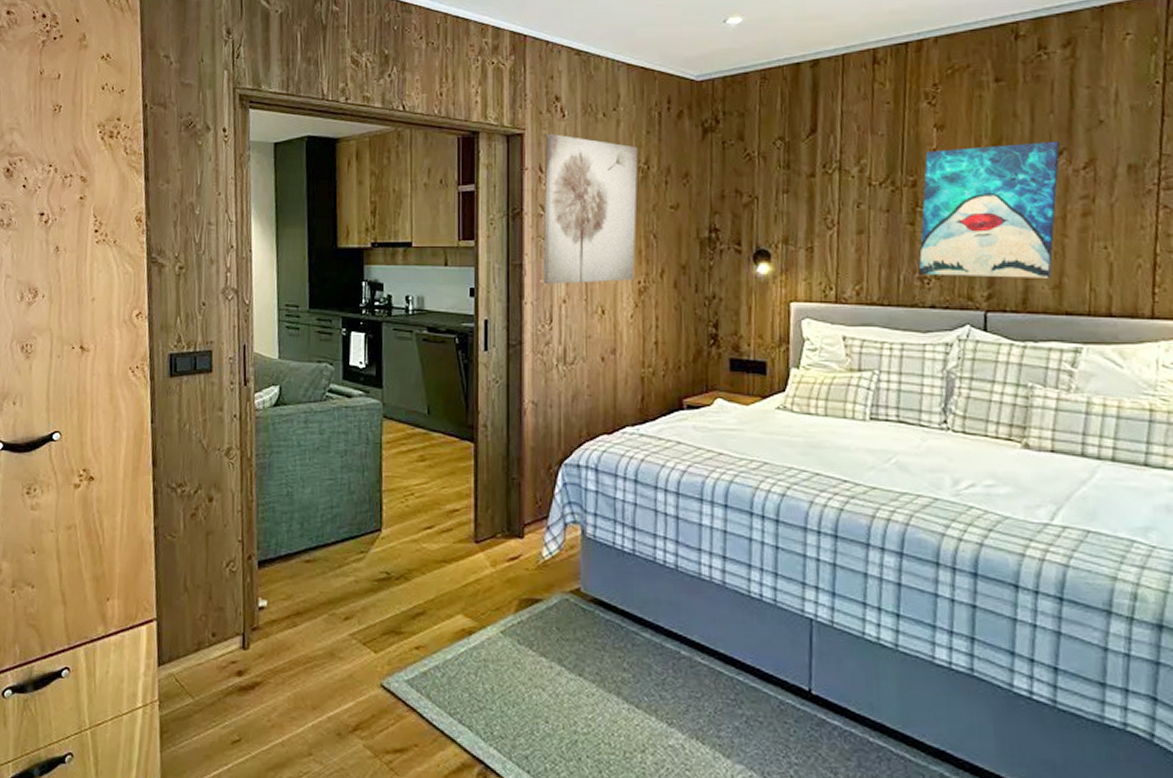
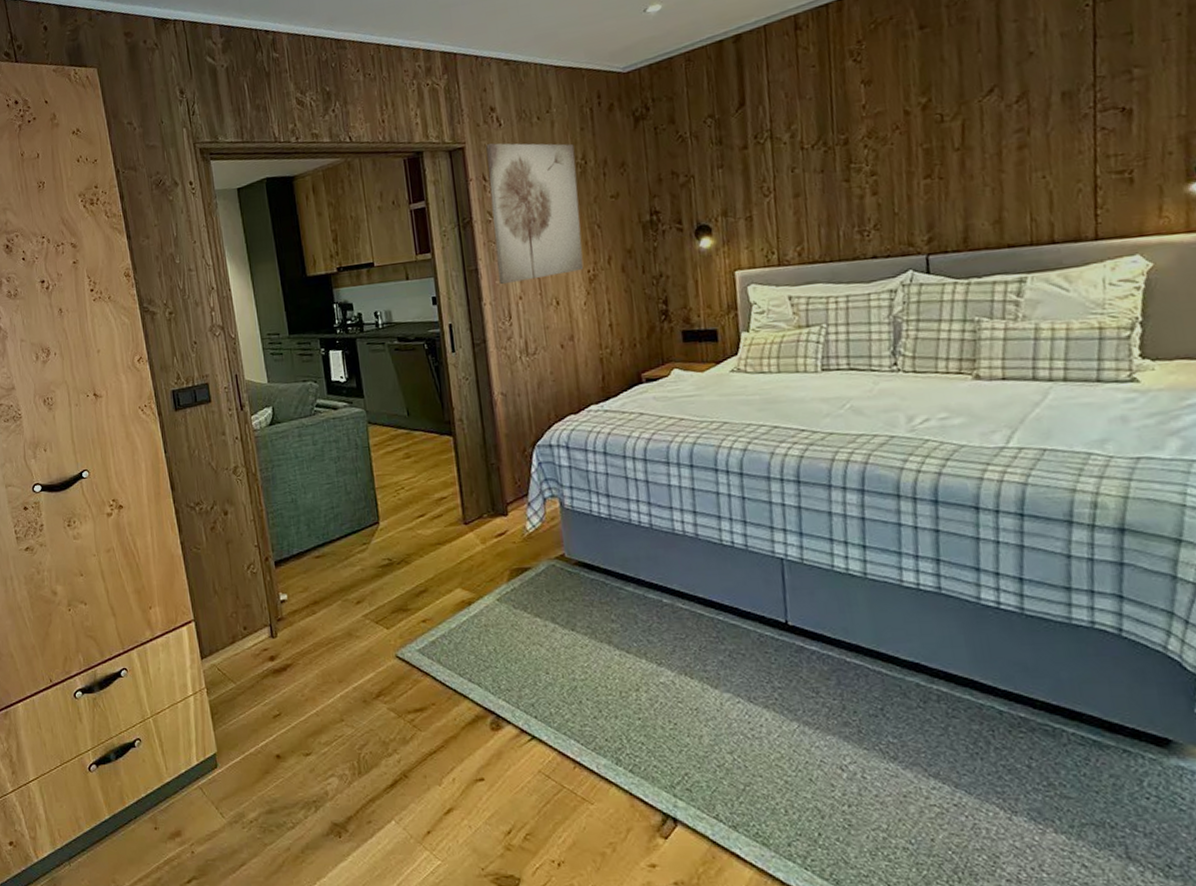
wall art: present [918,141,1061,278] -> none [855,79,991,229]

